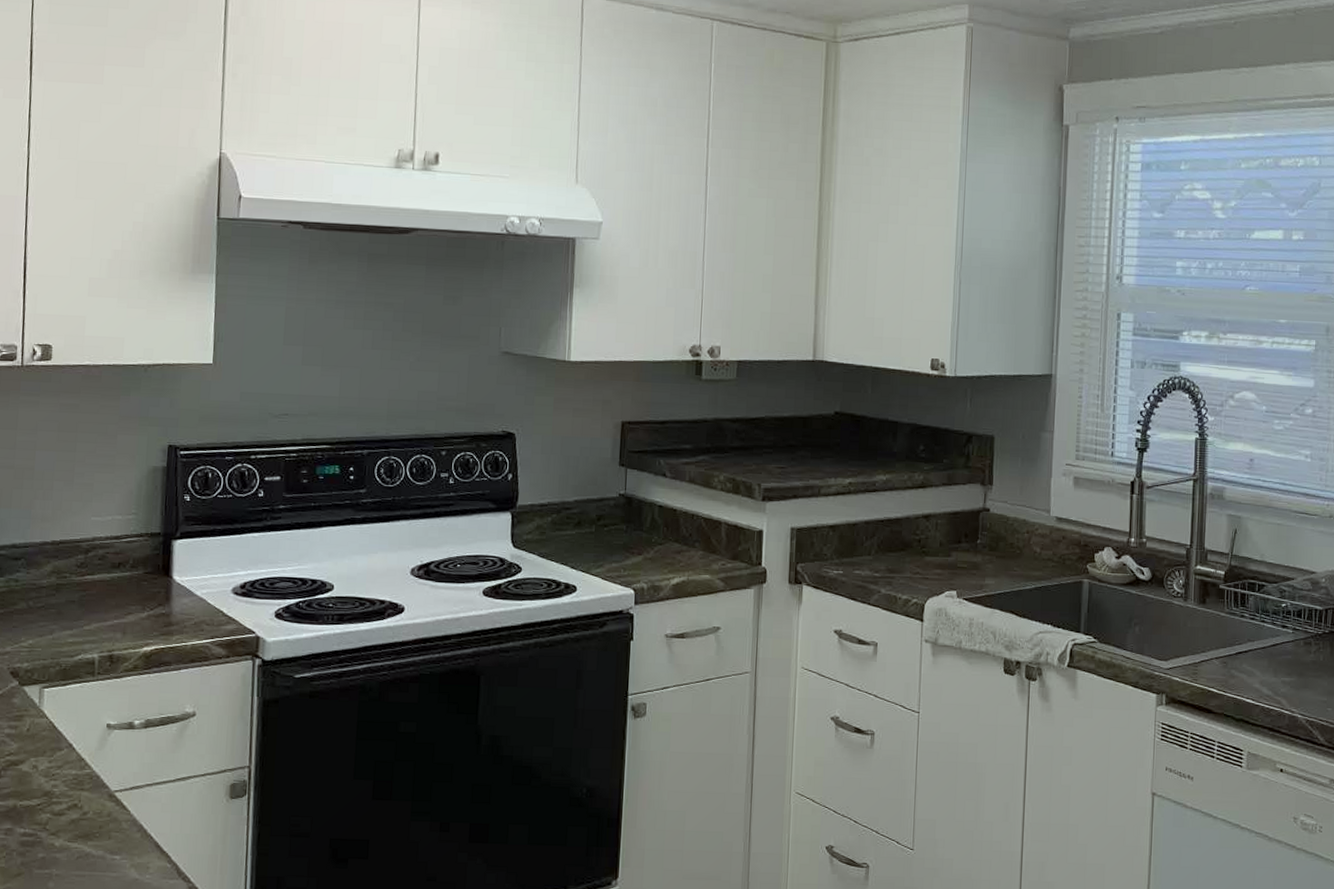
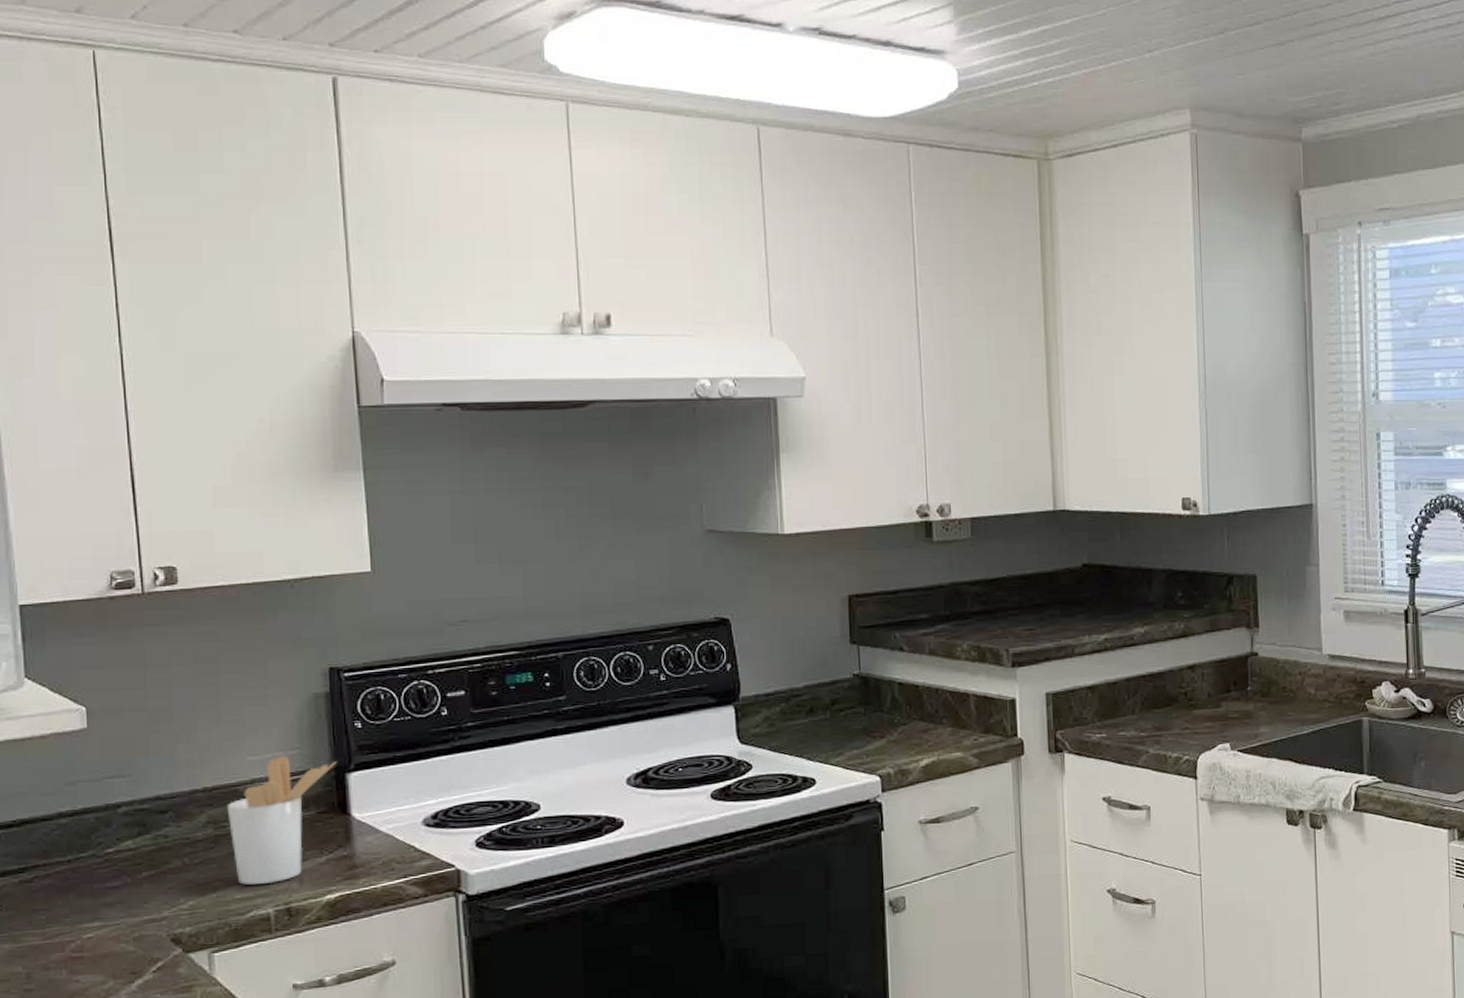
utensil holder: none [69,520,166,631] -> present [226,756,337,885]

